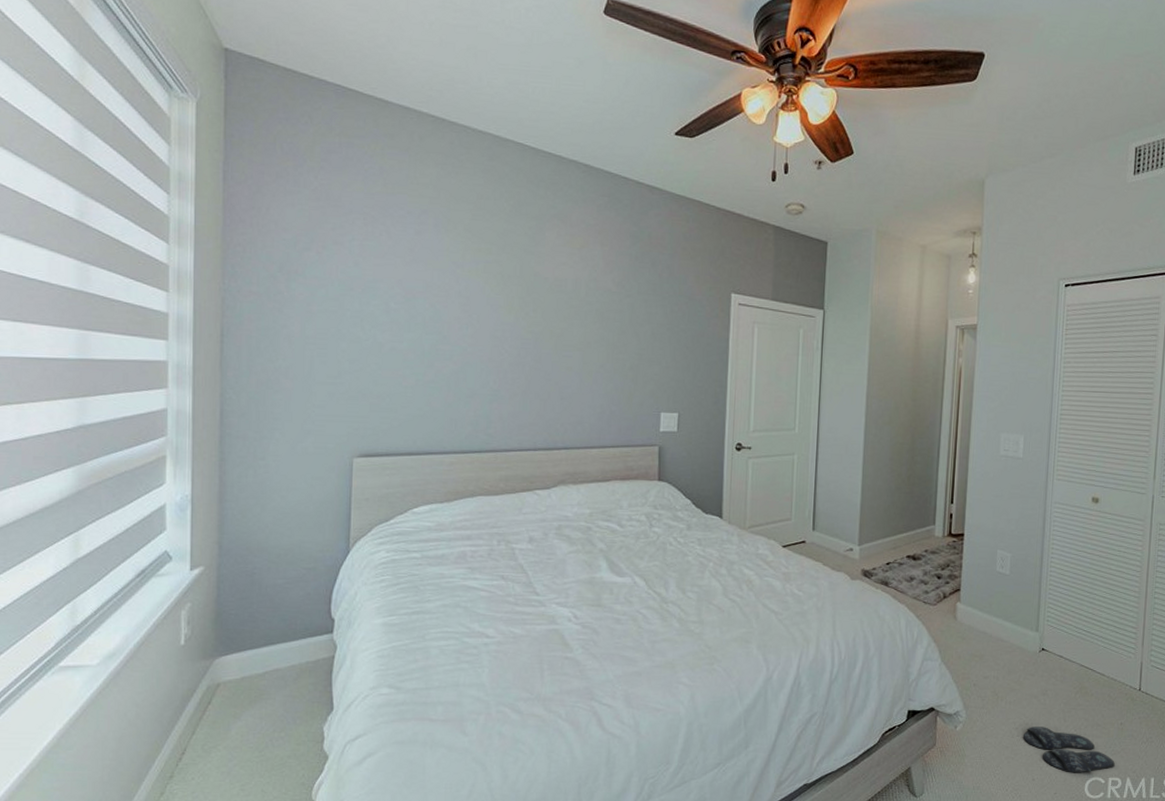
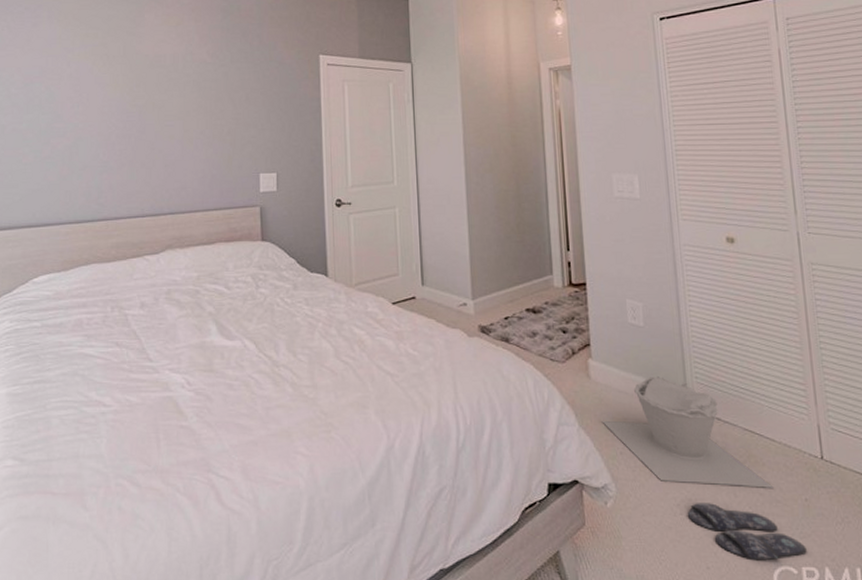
laundry basket: none [961,619,1097,714] -> present [602,376,774,488]

